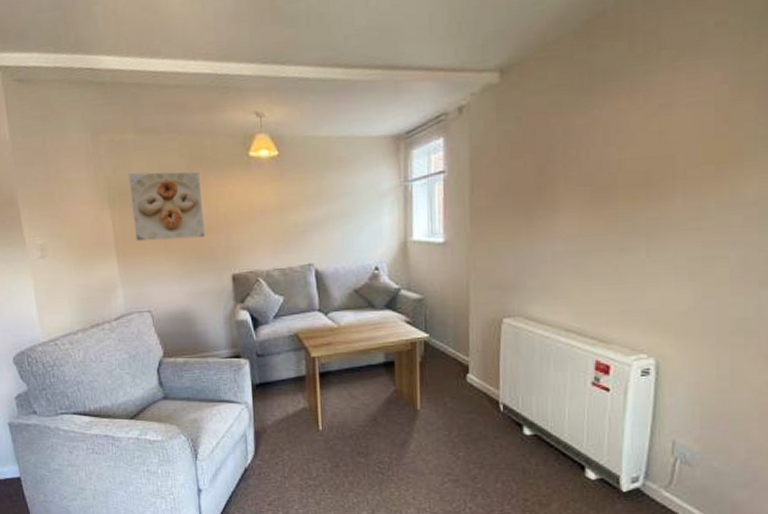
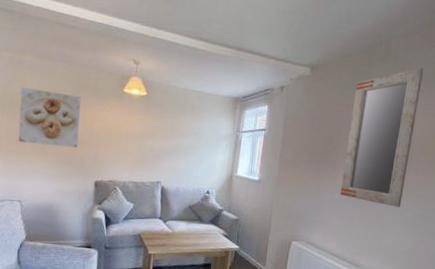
home mirror: none [566,34,681,251] -> present [340,67,424,207]

